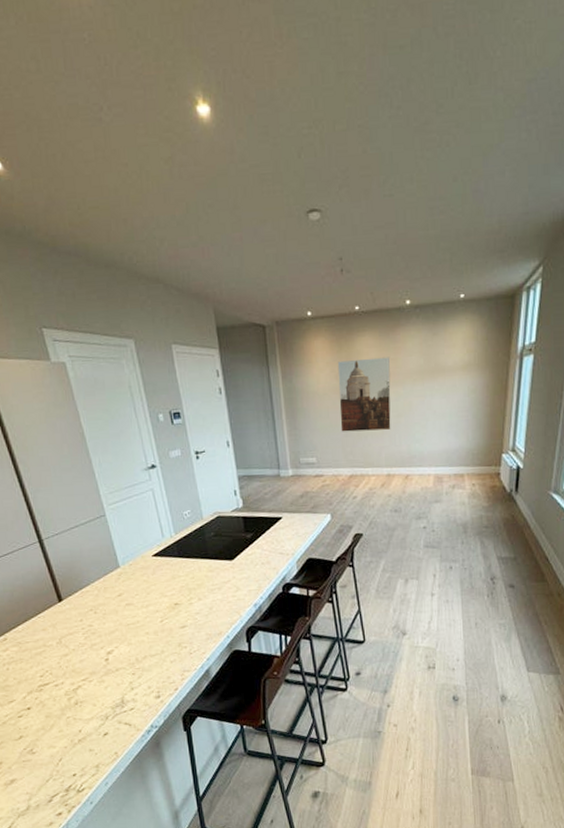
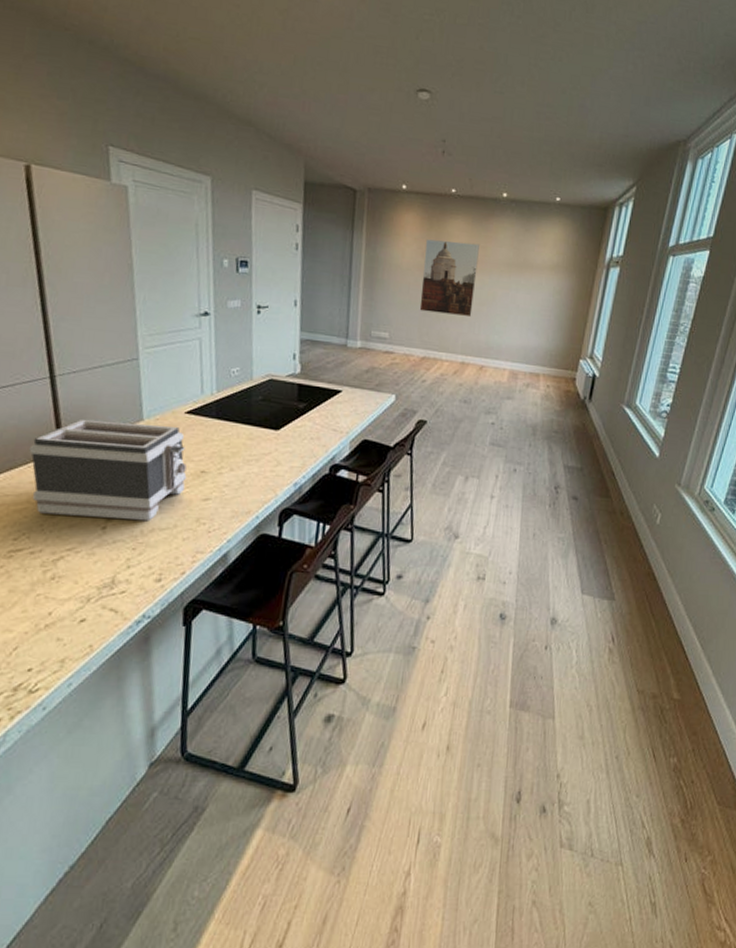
toaster: none [36,568,164,654] -> present [29,418,187,522]

